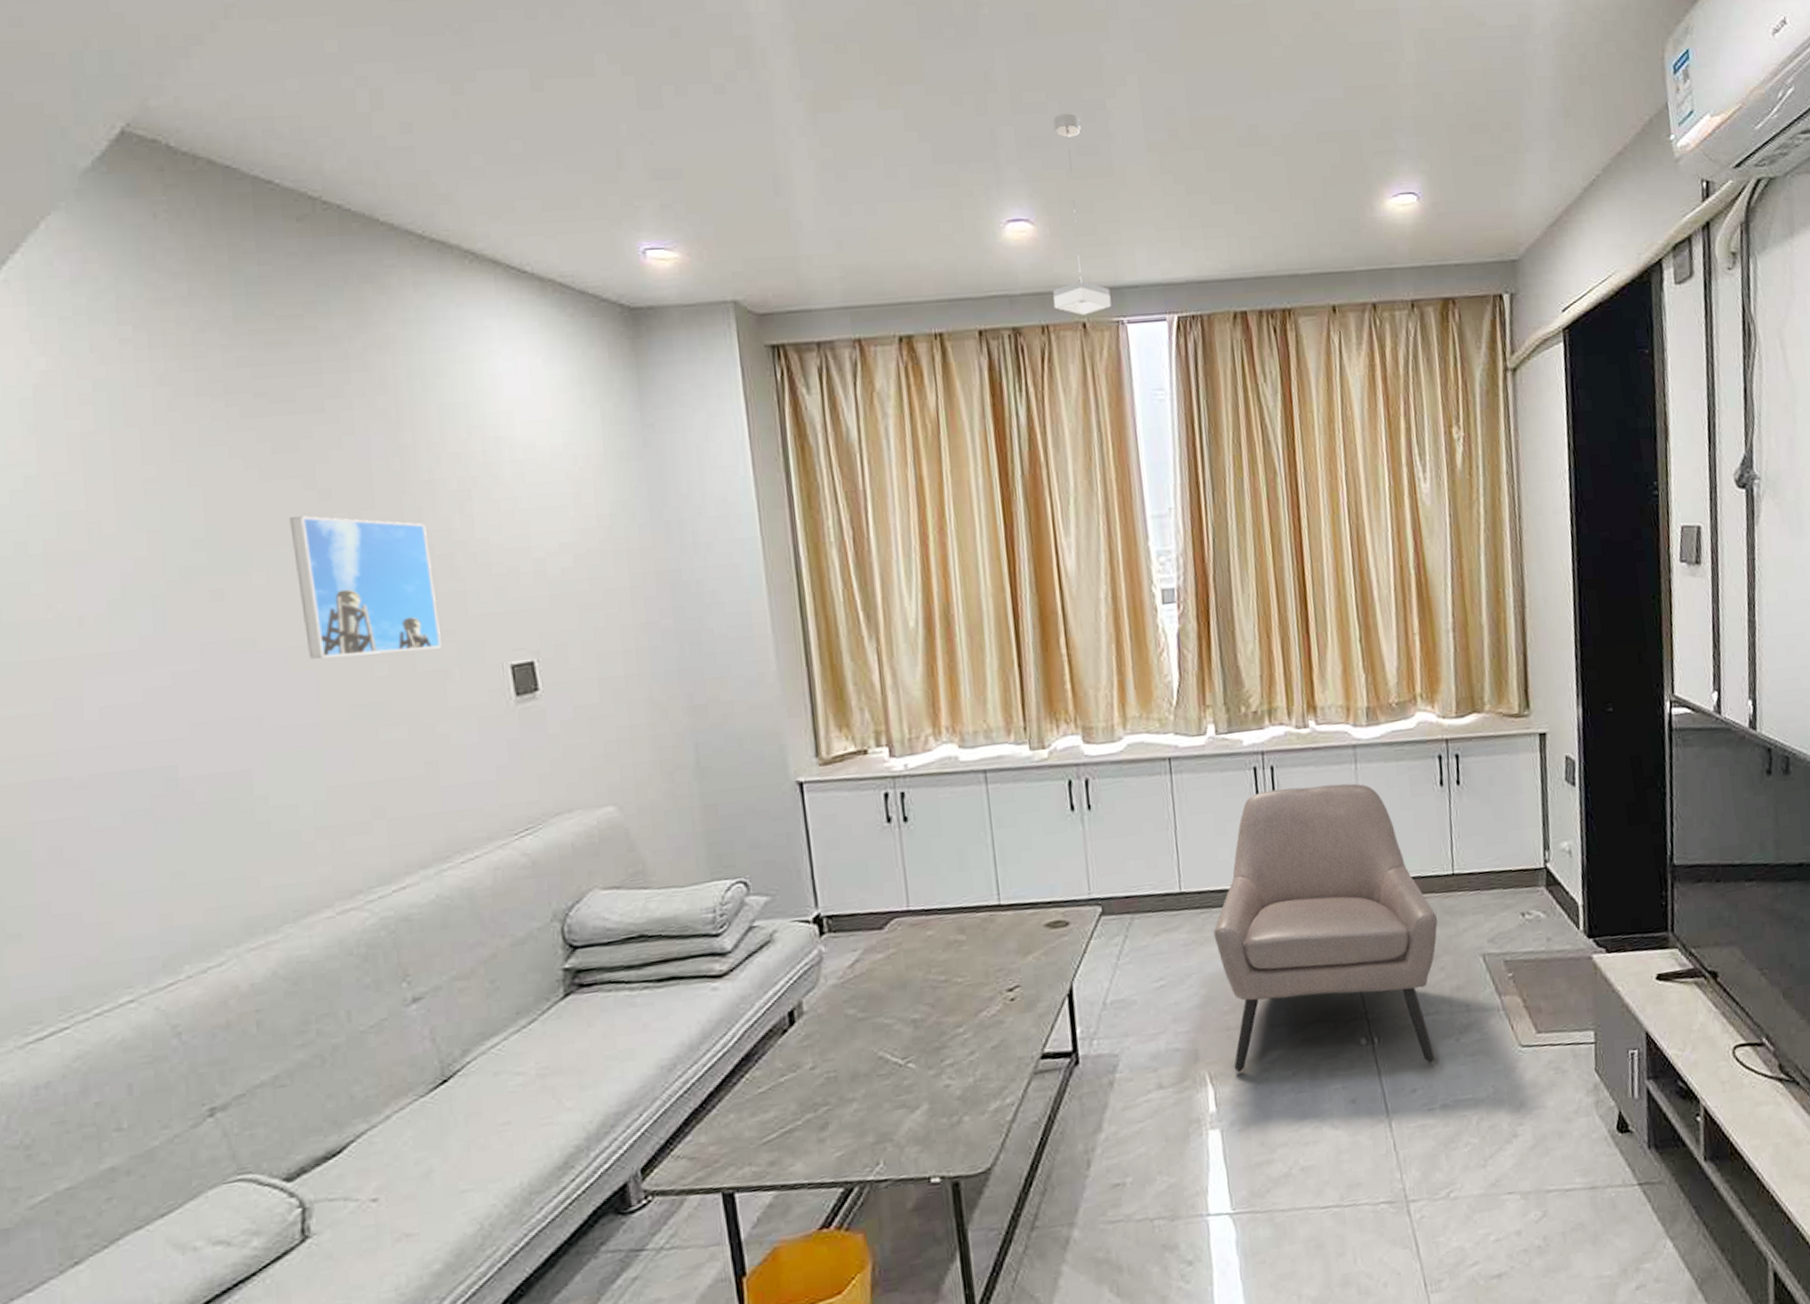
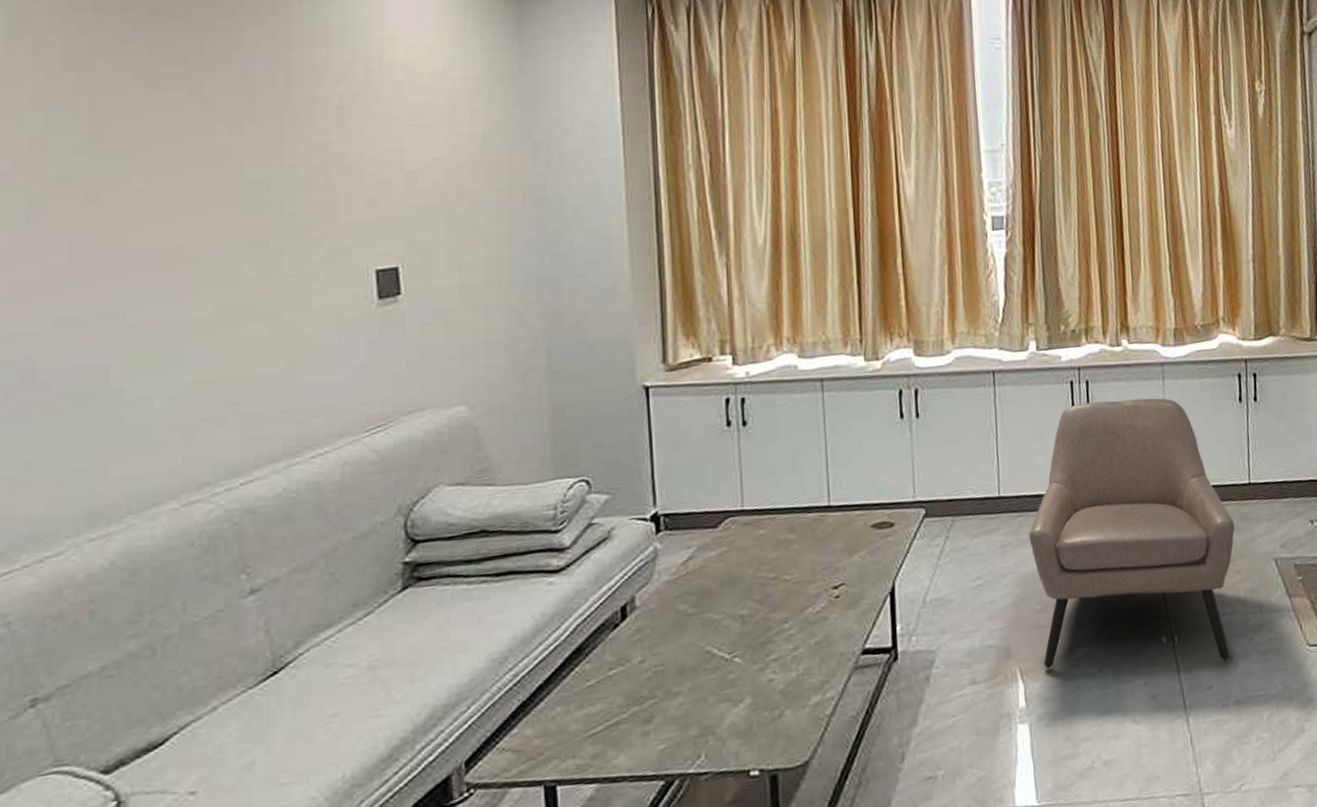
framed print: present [289,516,441,659] -> none [171,125,309,259]

